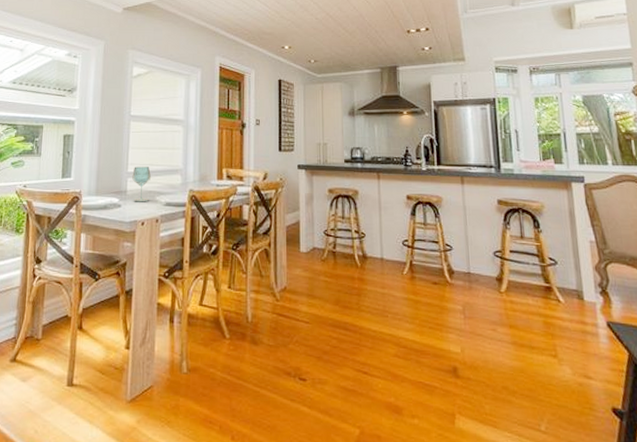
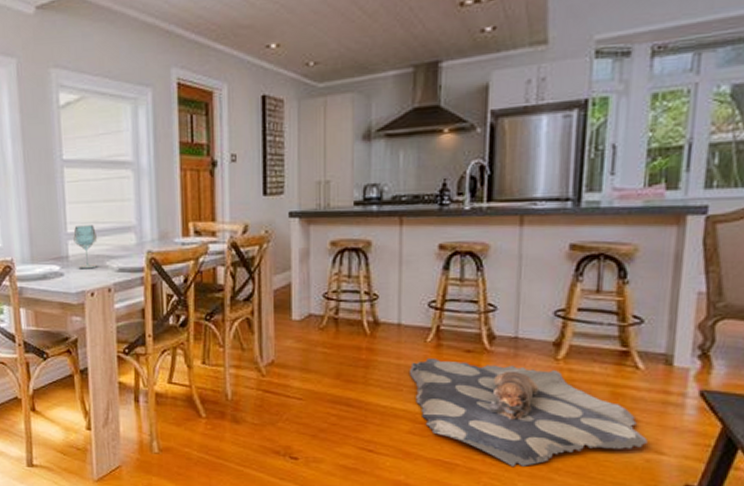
dog bed: none [392,288,578,390] -> present [410,357,648,468]

